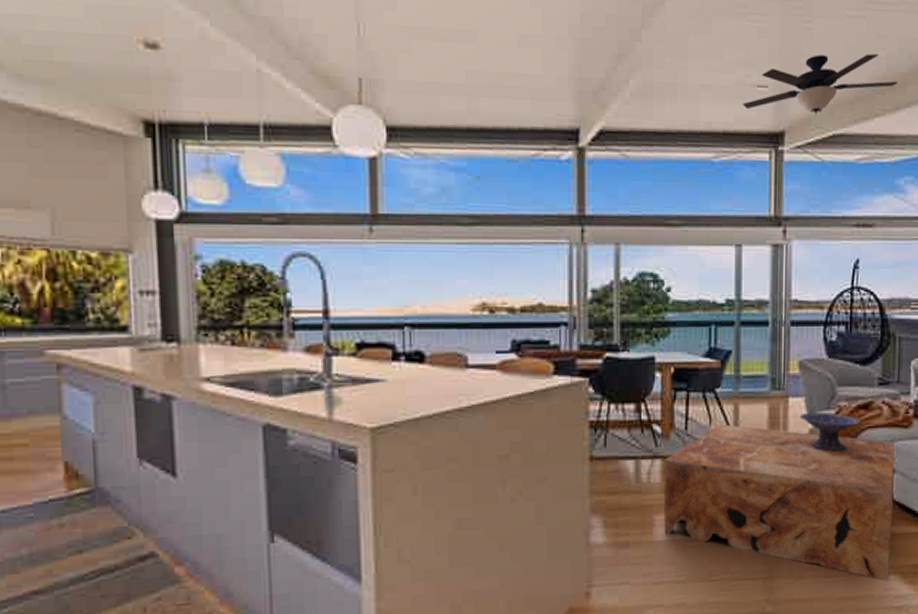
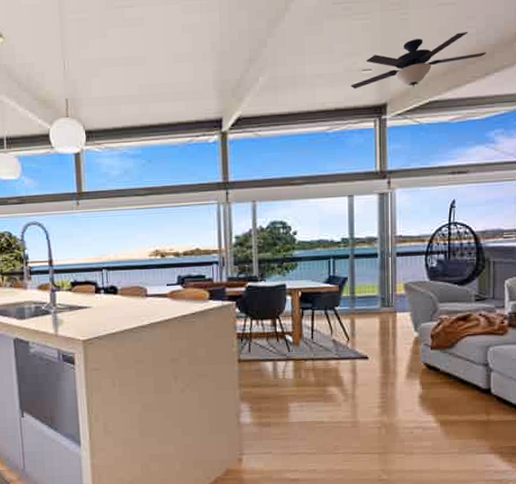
coffee table: present [664,424,895,581] -> none [296,334,492,459]
decorative bowl: present [800,412,861,452] -> none [407,323,460,355]

